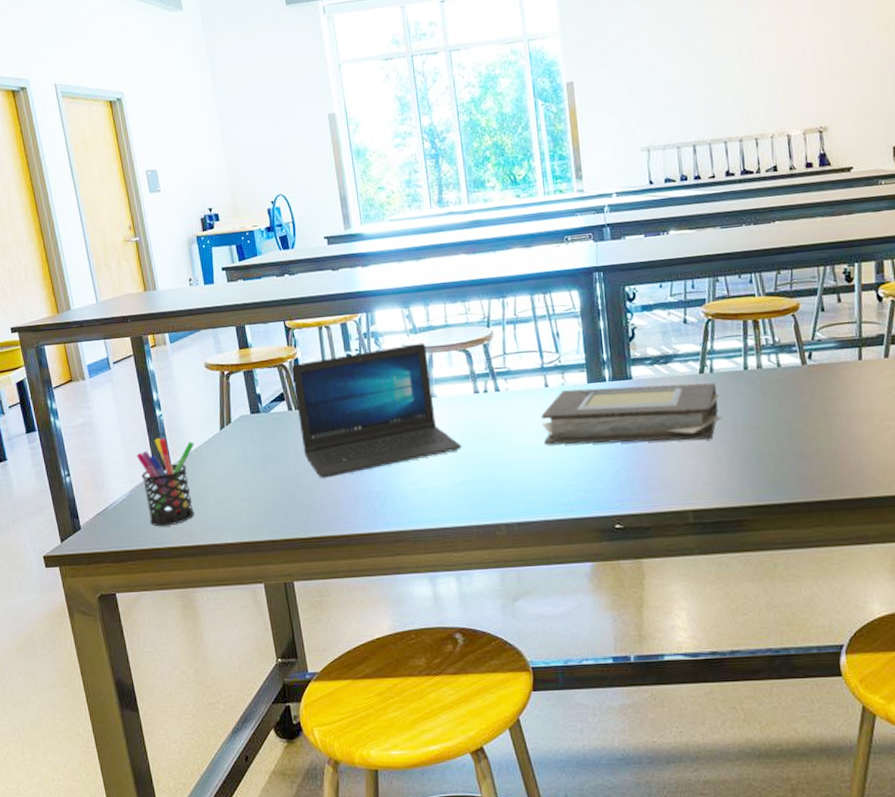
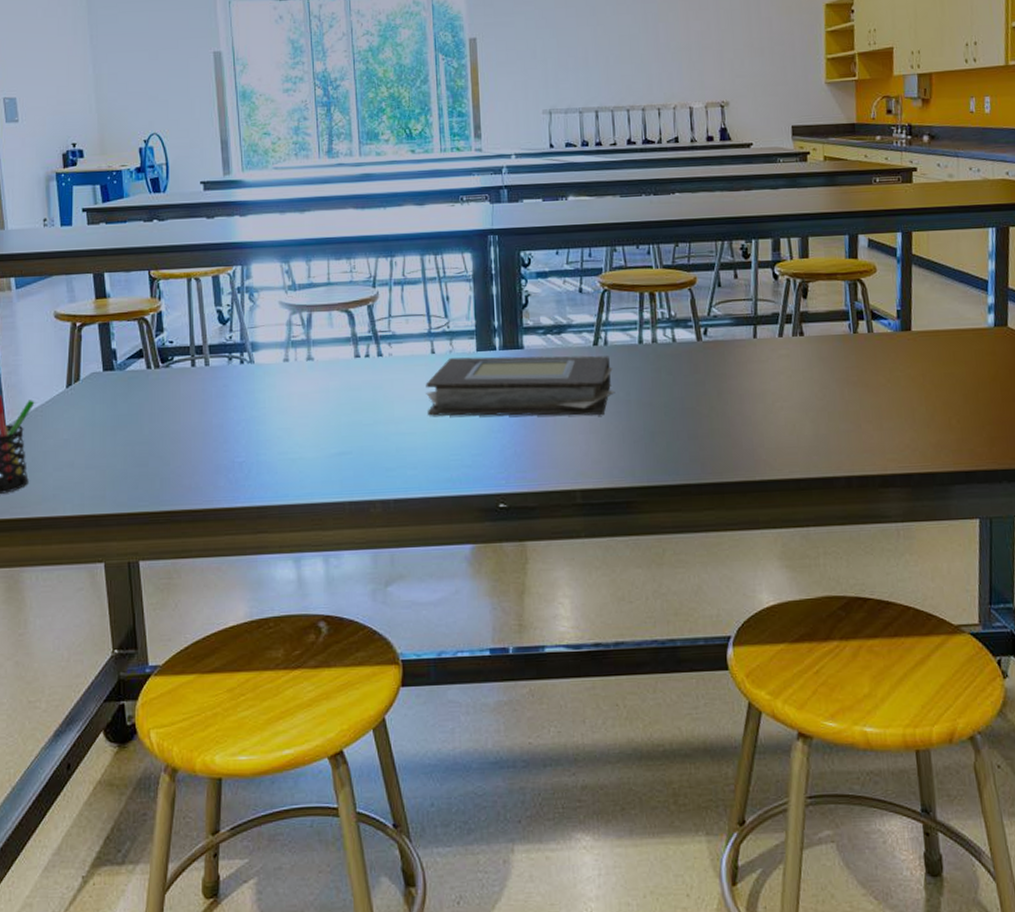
laptop: present [292,343,462,478] -> none [154,301,338,445]

